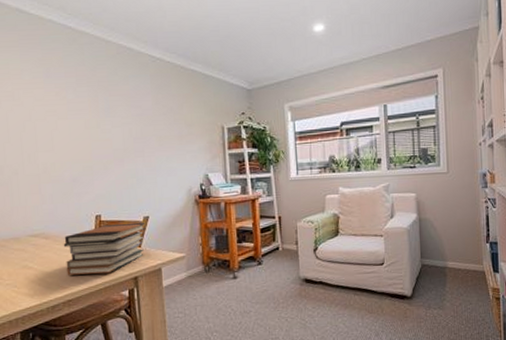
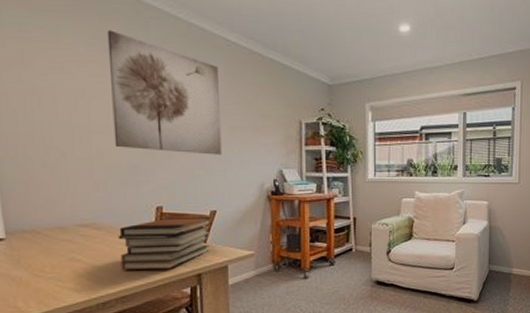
wall art: none [48,58,152,164] -> present [107,30,222,155]

